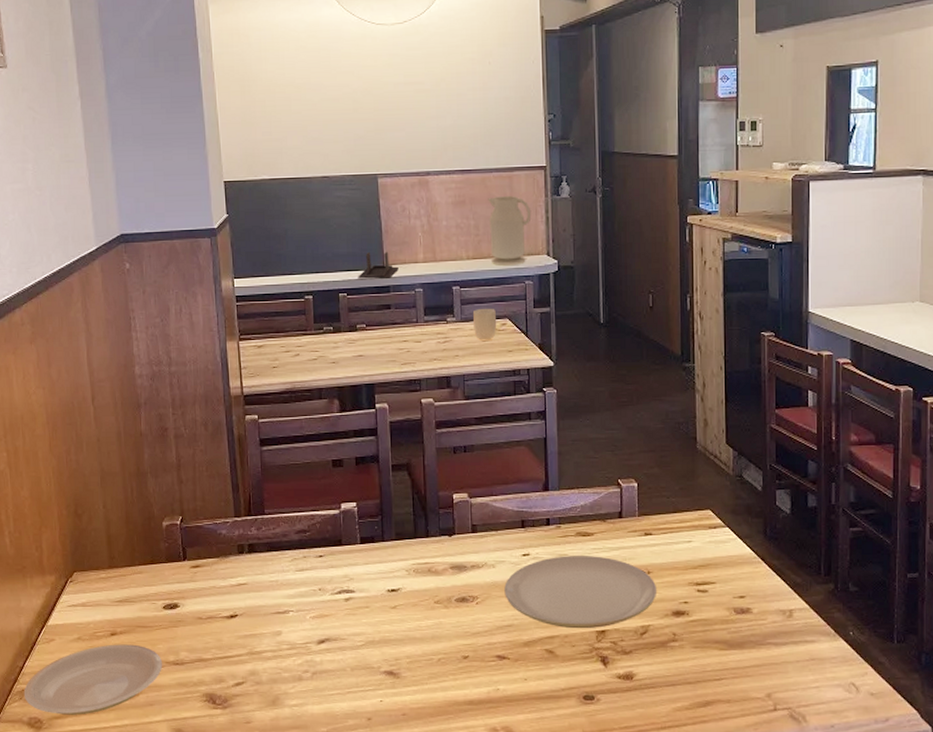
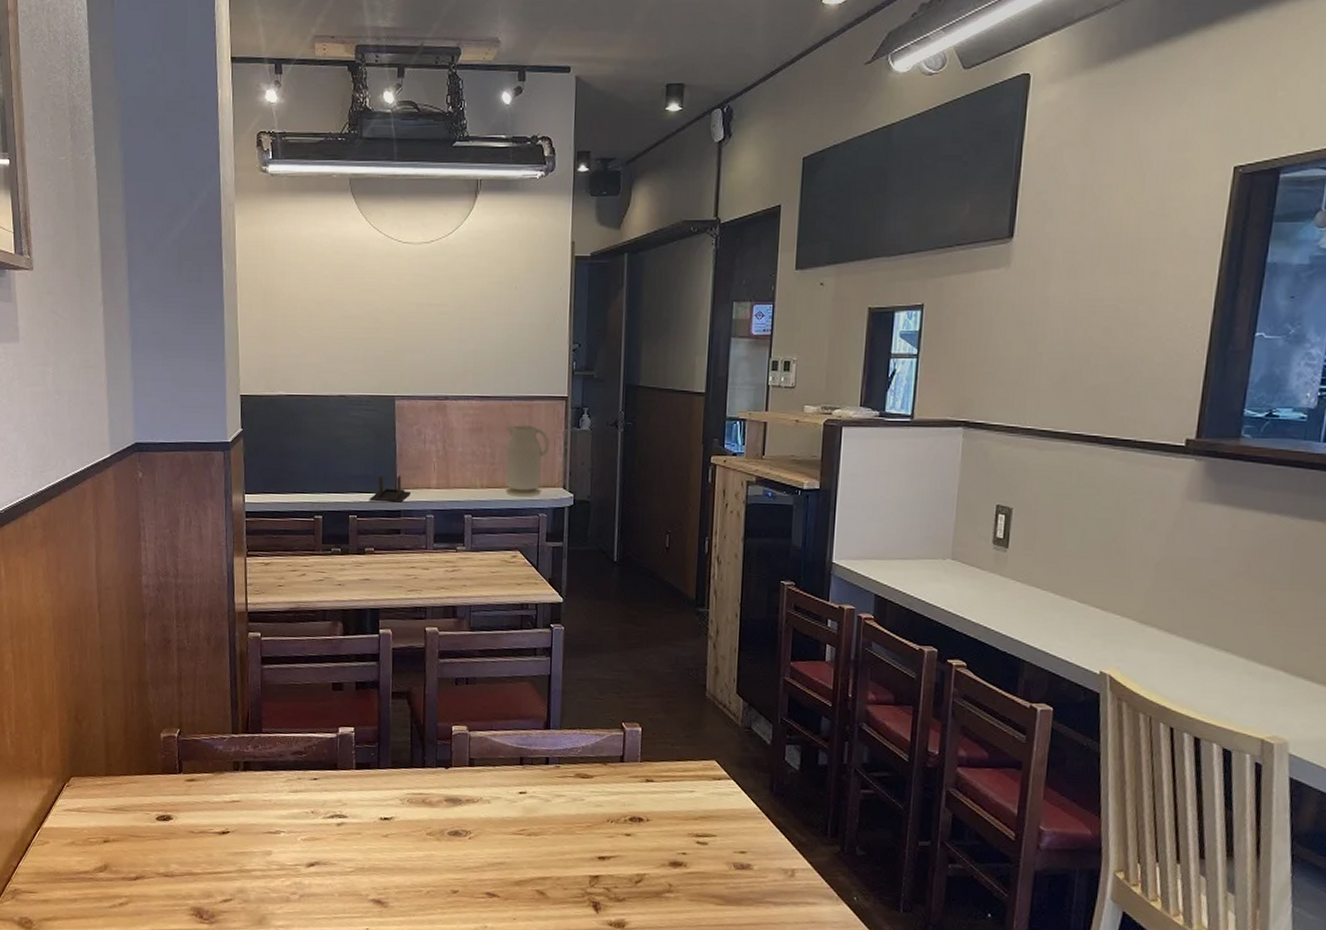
plate: present [23,644,163,715] -> none [16,851,153,919]
cup: present [472,308,497,341] -> none [482,538,508,572]
plate: present [504,556,658,629] -> none [498,796,656,873]

